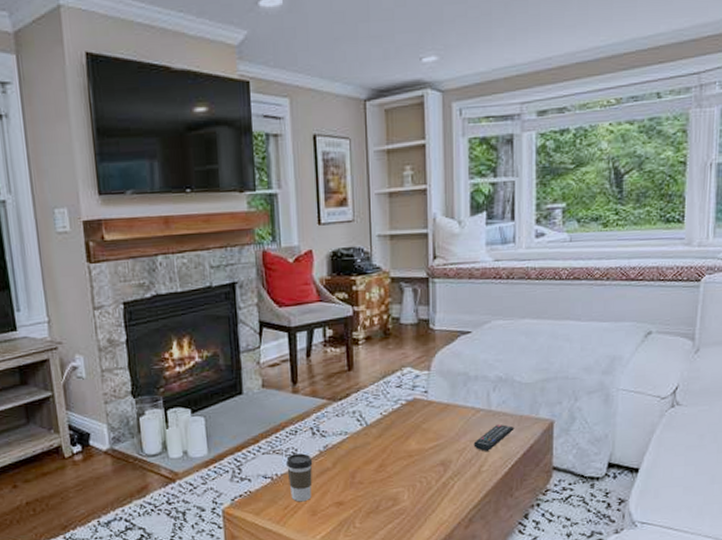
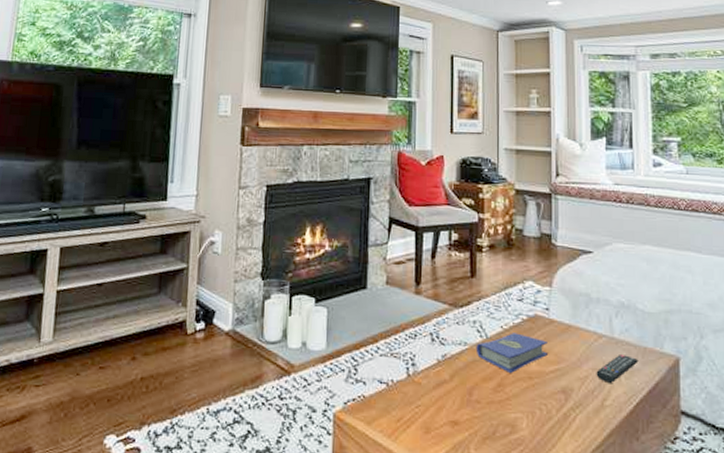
coffee cup: present [286,453,313,502] -> none [403,360,430,416]
hardcover book: none [356,417,427,454] -> present [476,333,547,373]

